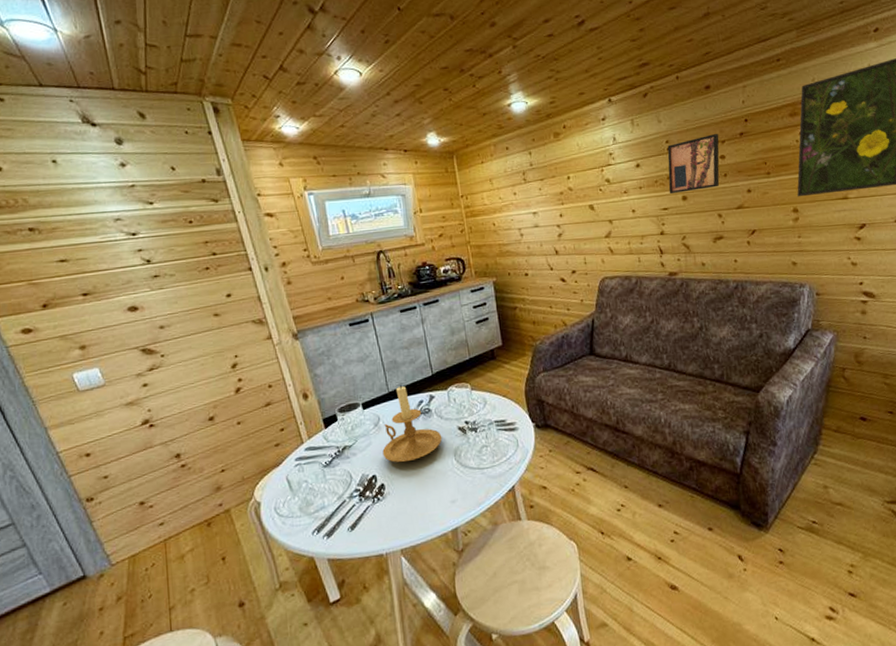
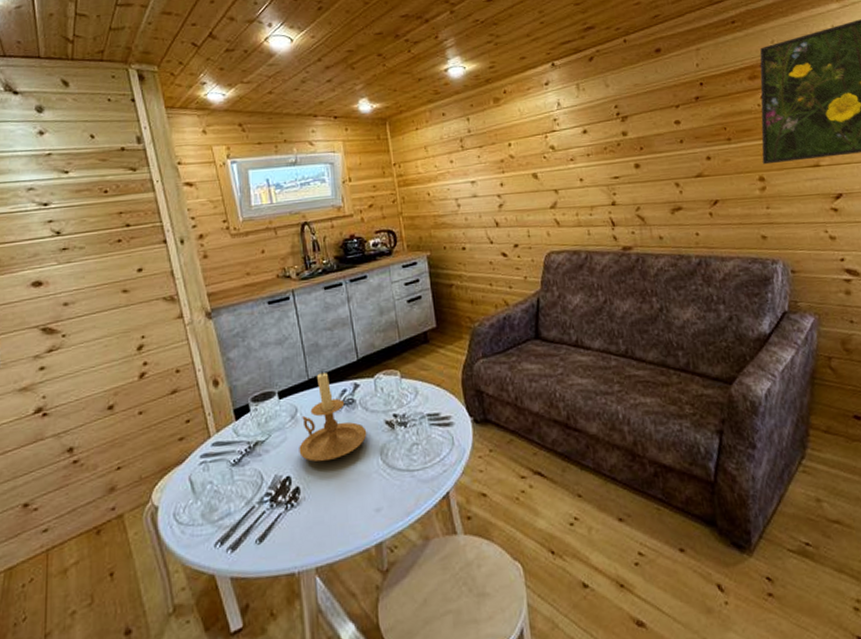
wall art: present [667,134,720,194] -> none [616,98,675,162]

